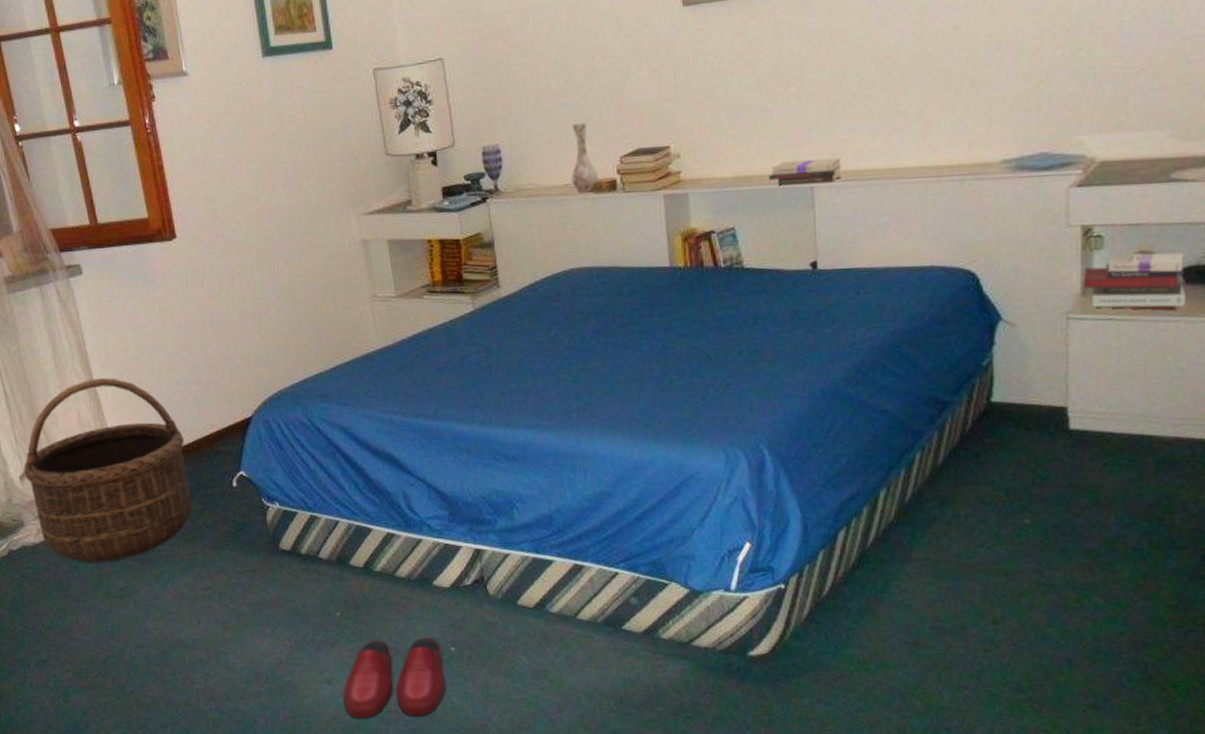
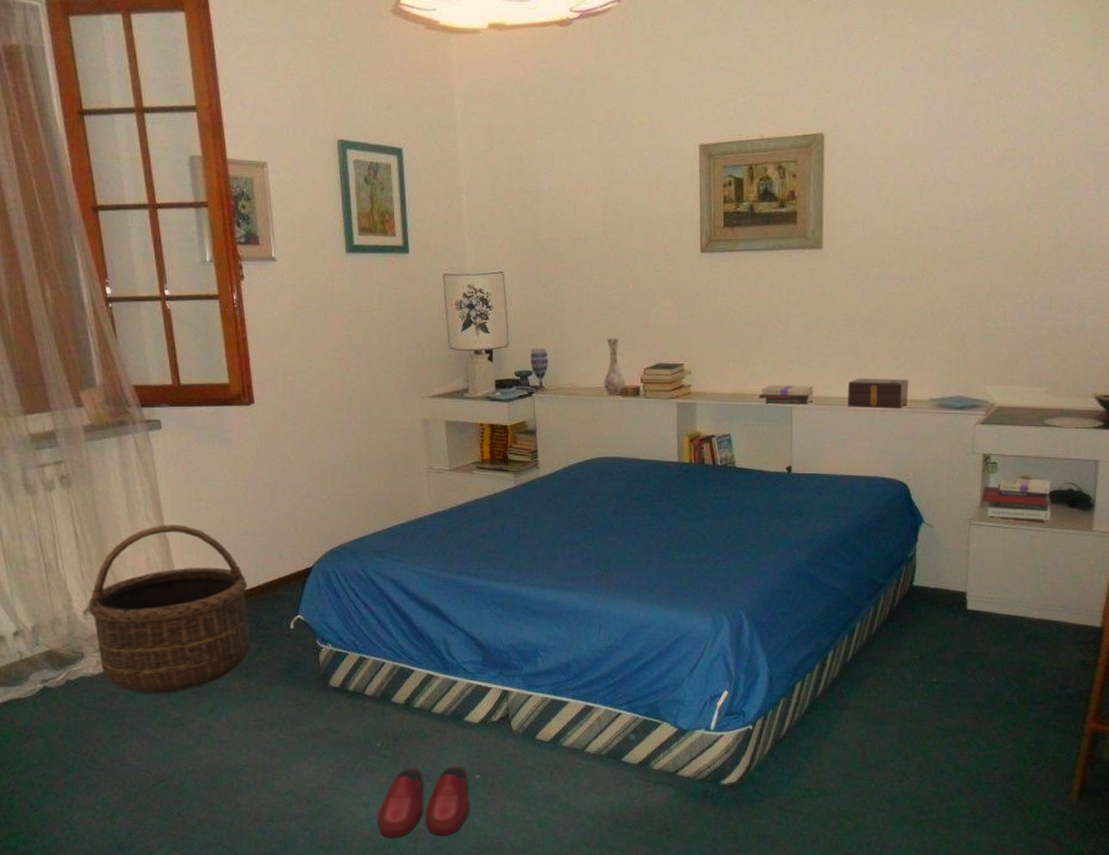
jewelry box: none [887,137,971,180] -> present [847,378,908,409]

